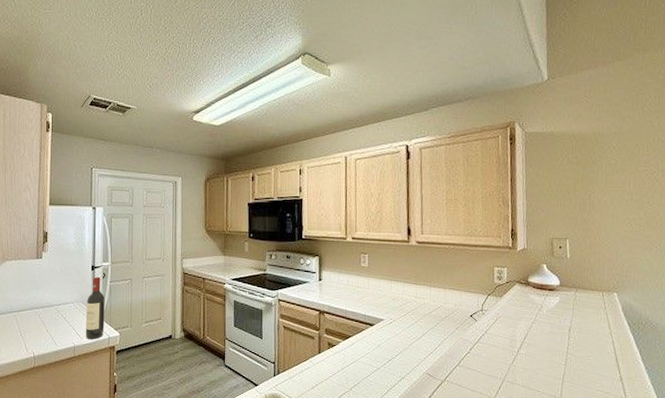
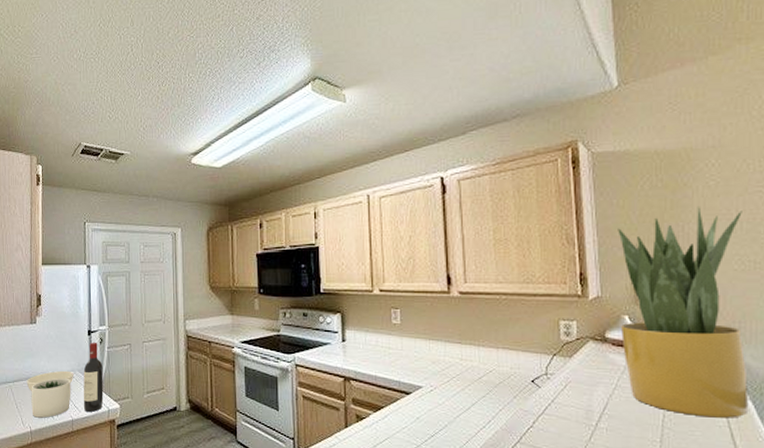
bowl: none [31,301,77,320] -> present [26,370,74,391]
planter: none [35,308,74,345] -> present [31,378,71,418]
planter: none [540,180,633,346] -> present [618,207,749,418]

